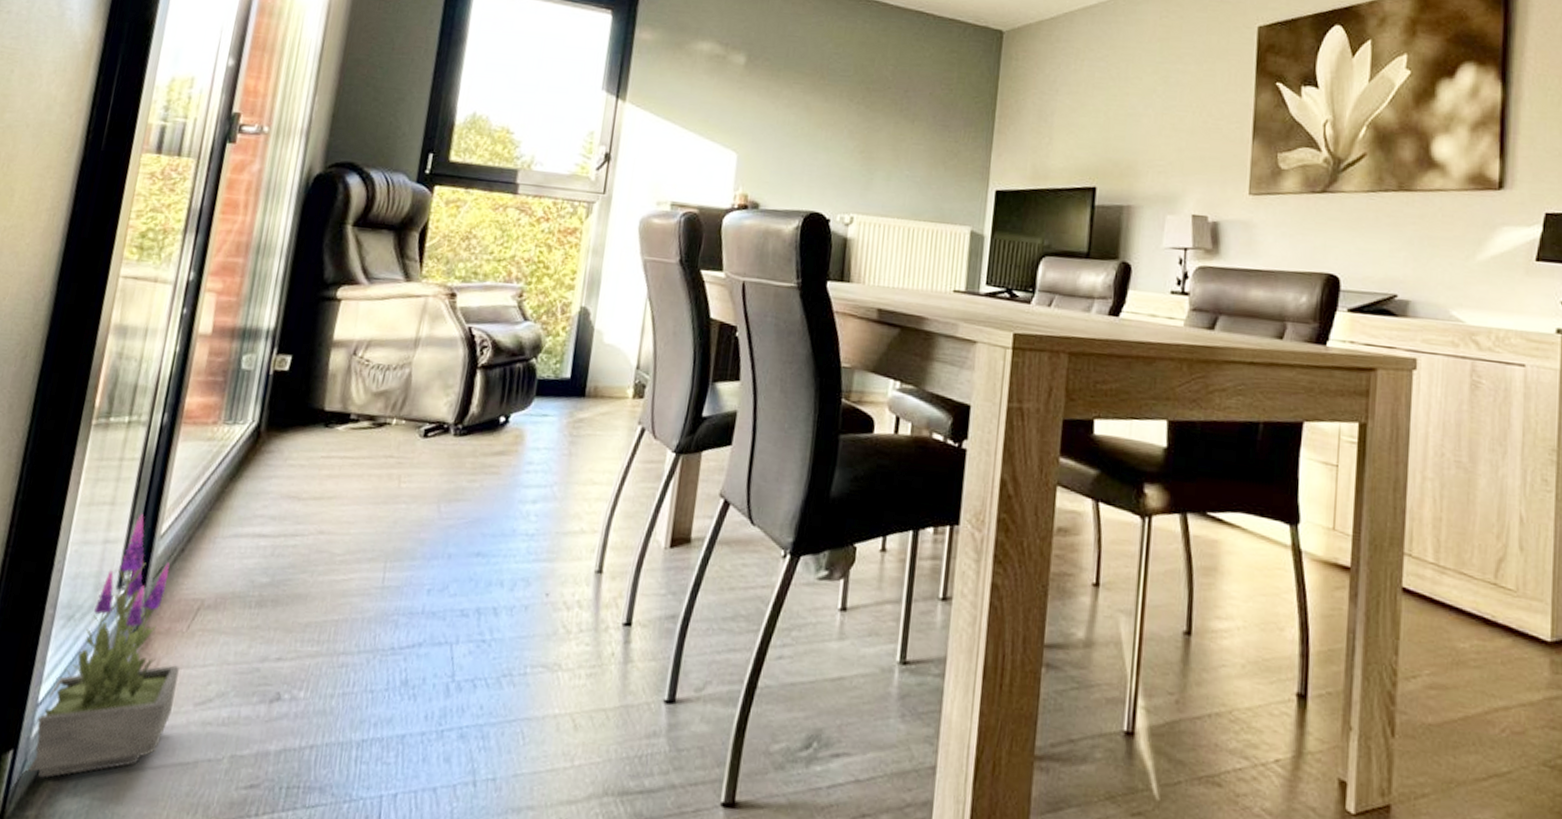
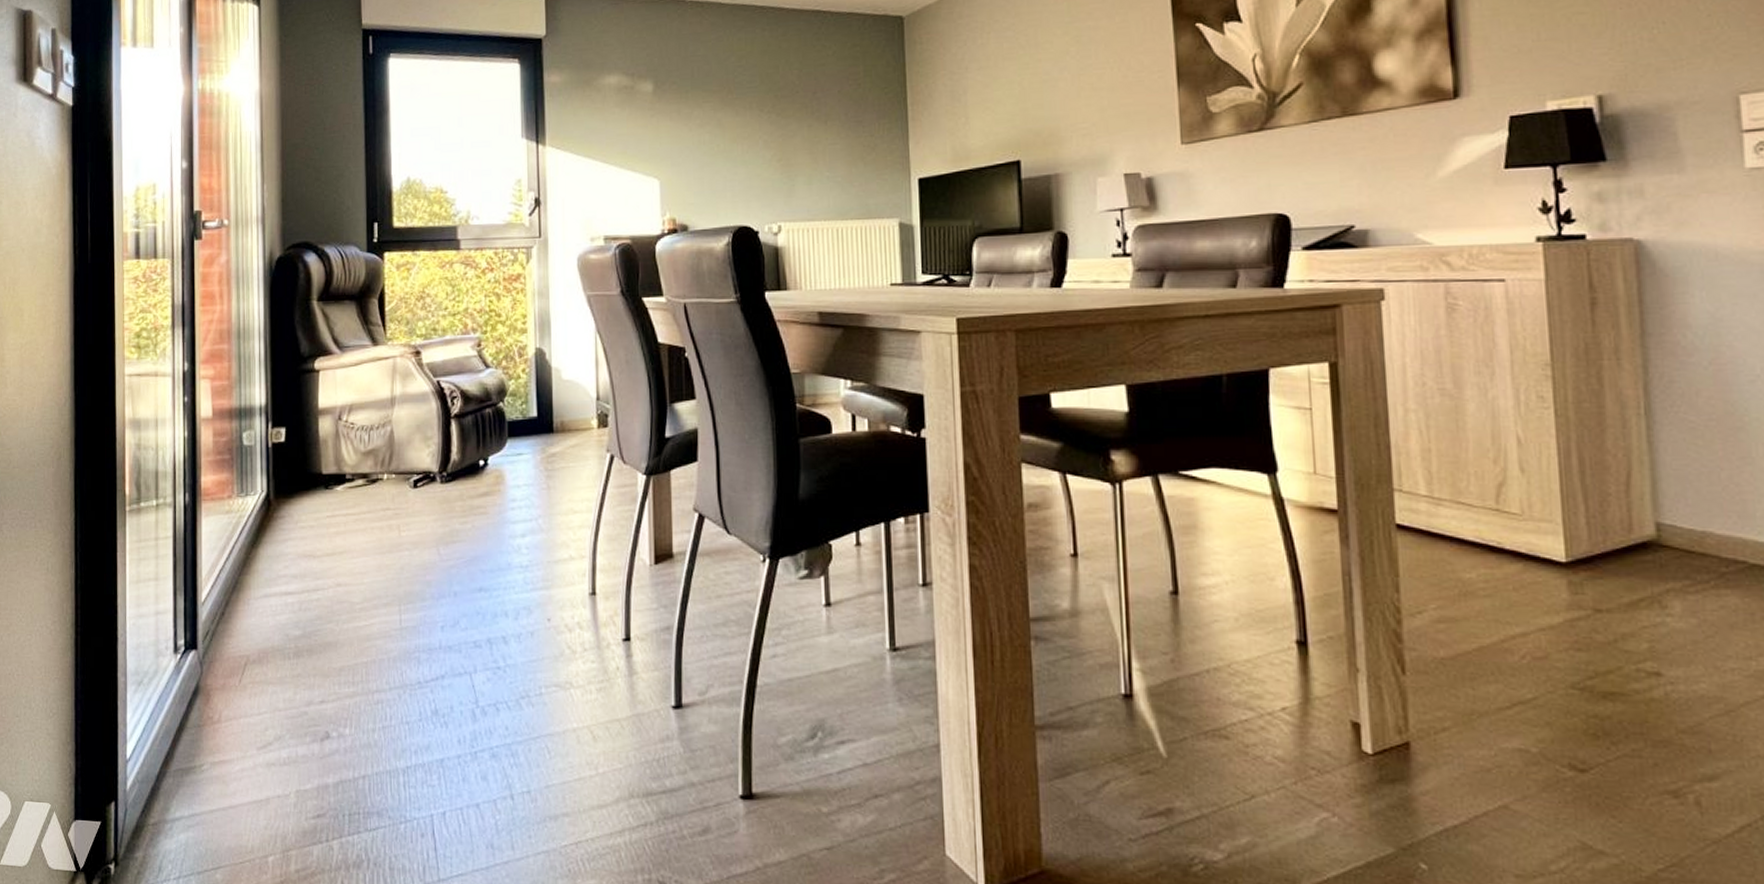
potted plant: present [25,513,180,778] -> none [127,585,239,824]

